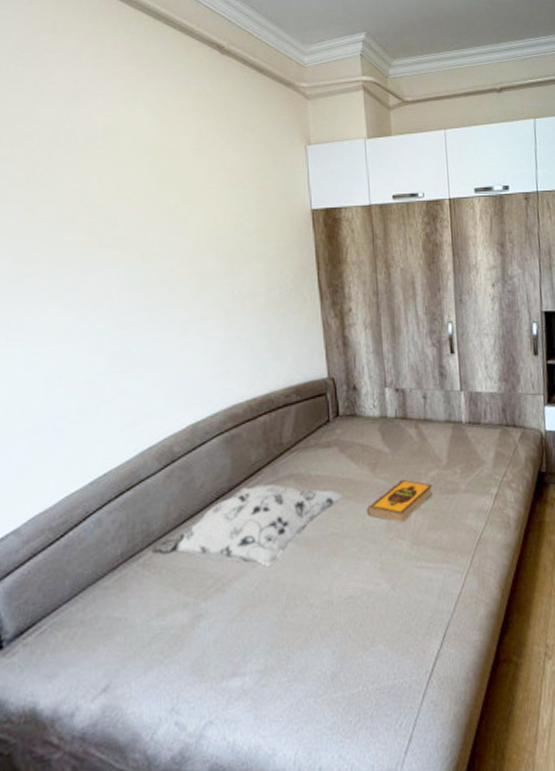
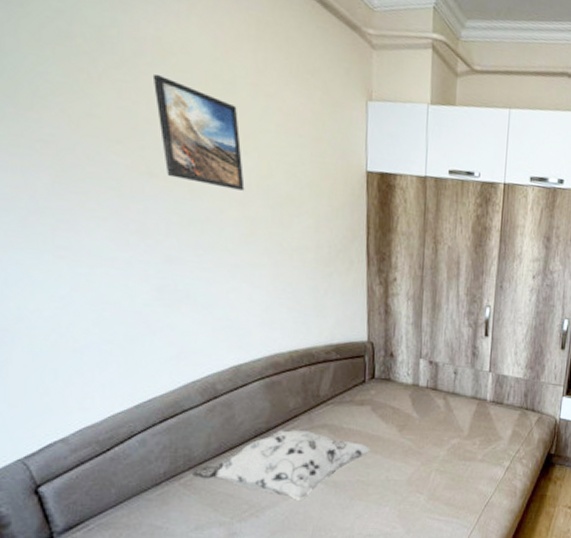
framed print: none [103,154,194,248] -> present [152,73,245,191]
hardback book: present [366,479,432,522] -> none [390,442,452,479]

